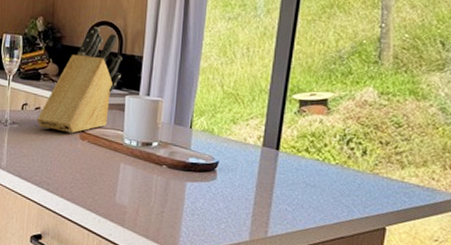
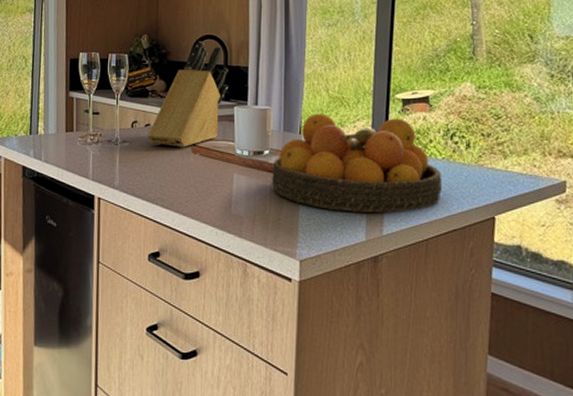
fruit bowl: none [158,108,334,215] -> present [272,113,443,213]

